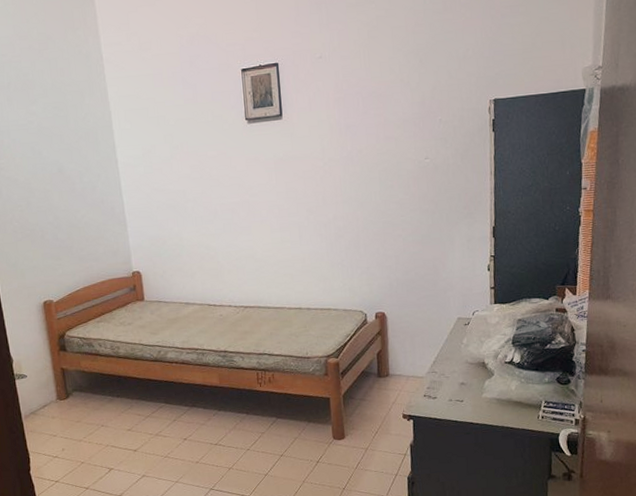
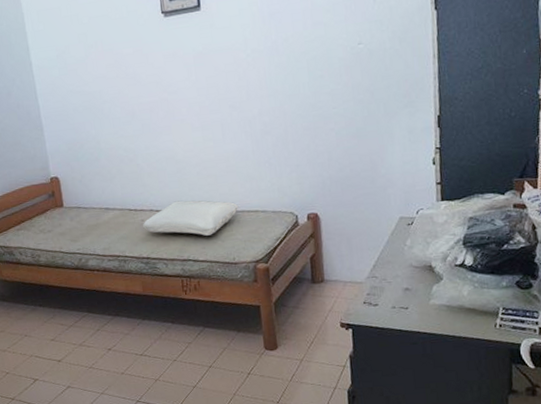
pillow: none [220,297,313,332] -> present [142,200,239,237]

